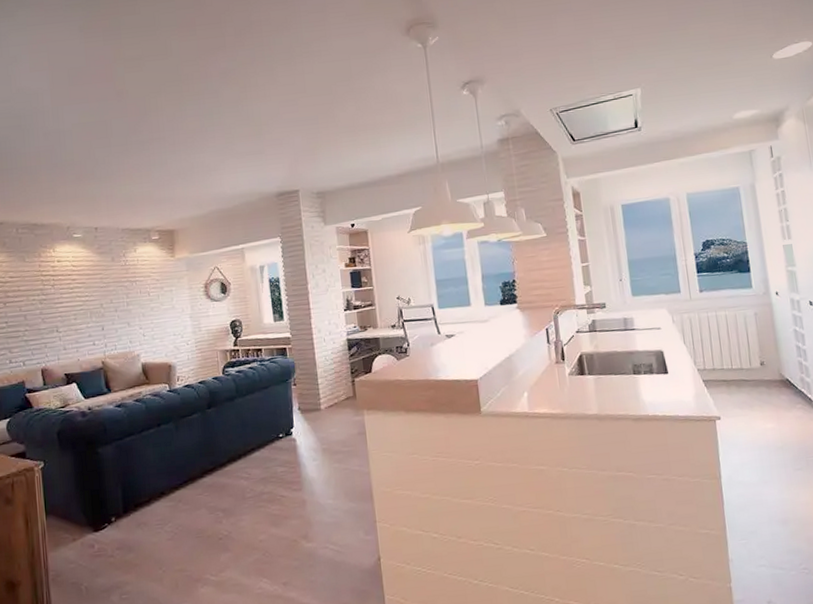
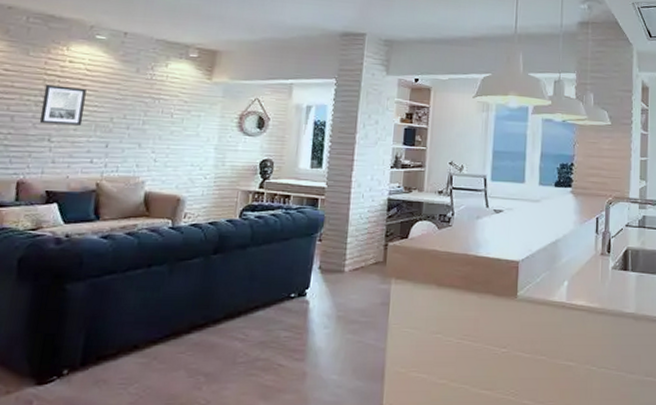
wall art: none [44,282,80,318] -> present [39,85,87,125]

